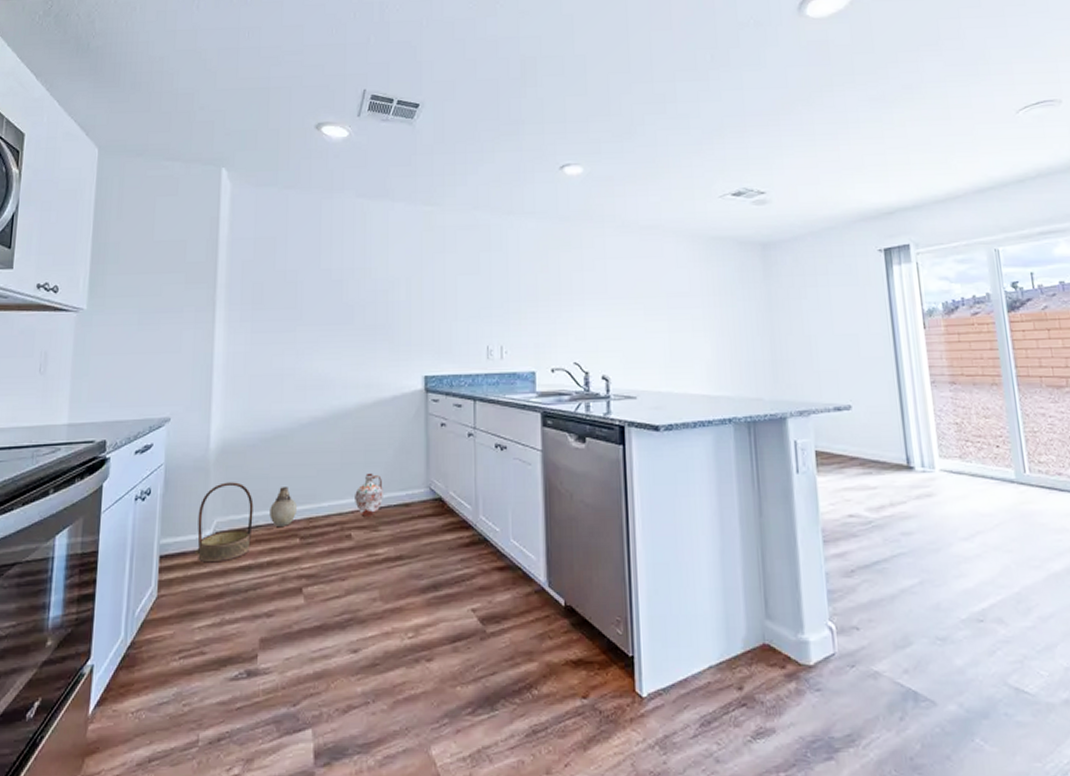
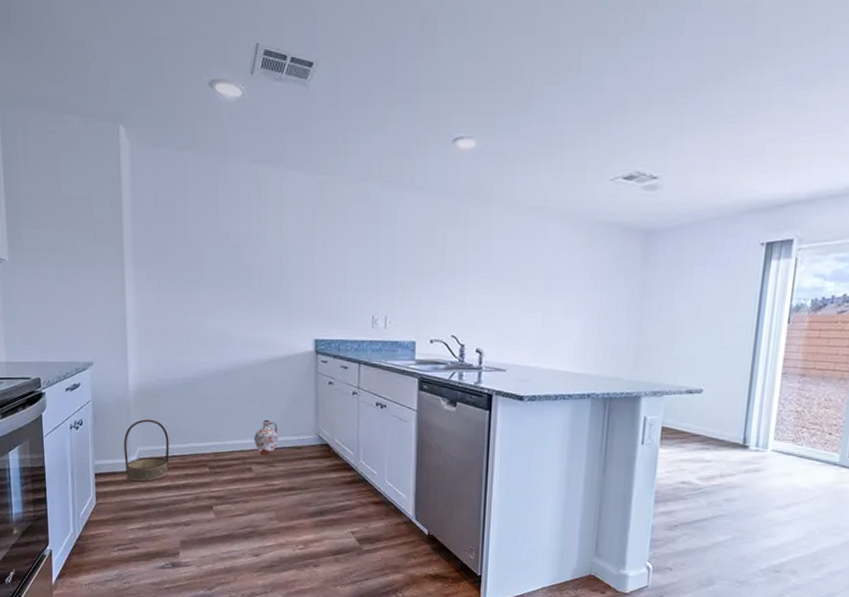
vase: present [269,487,297,526] -> none [183,426,205,458]

